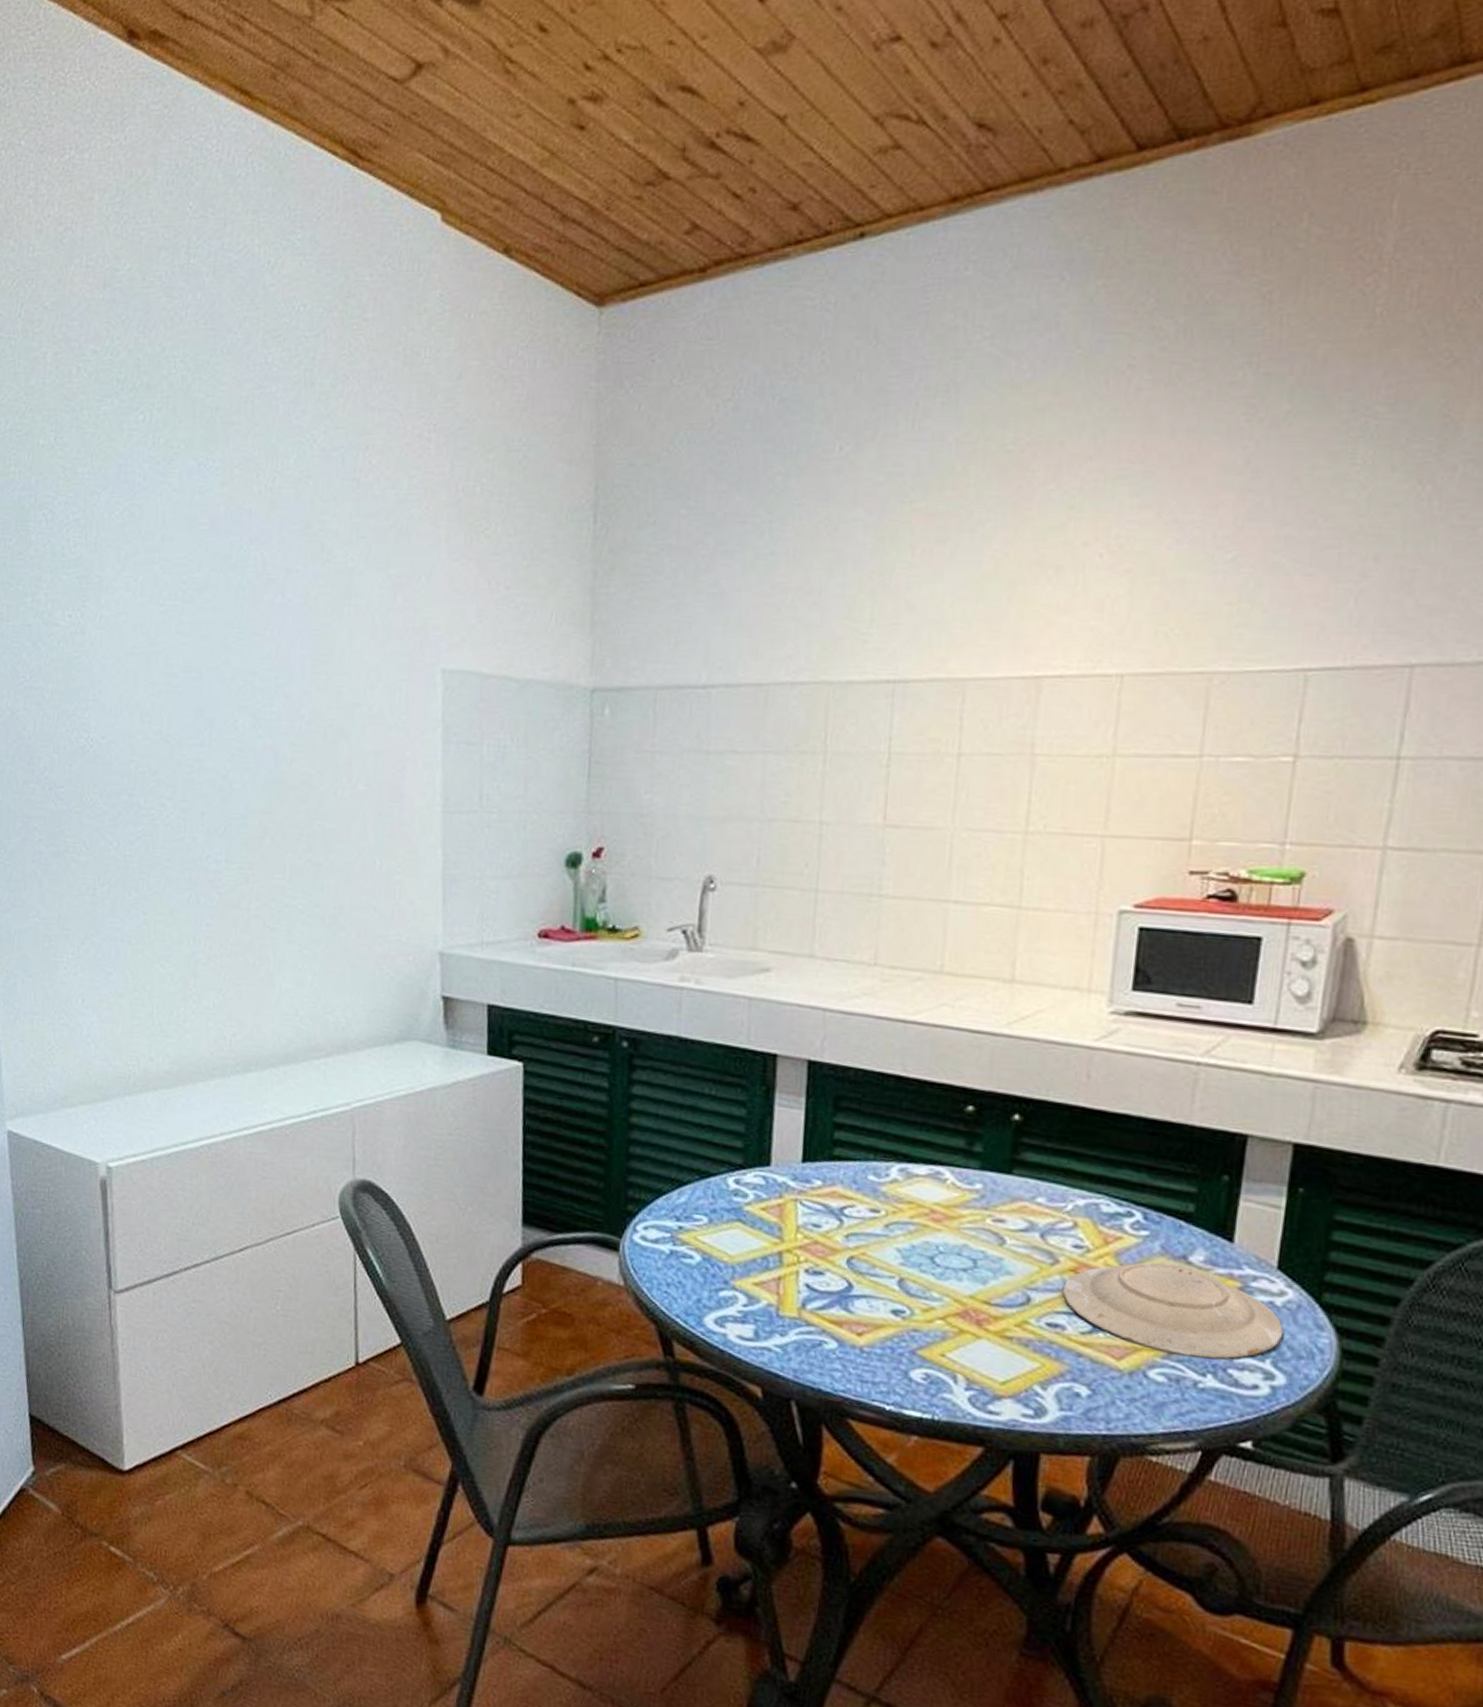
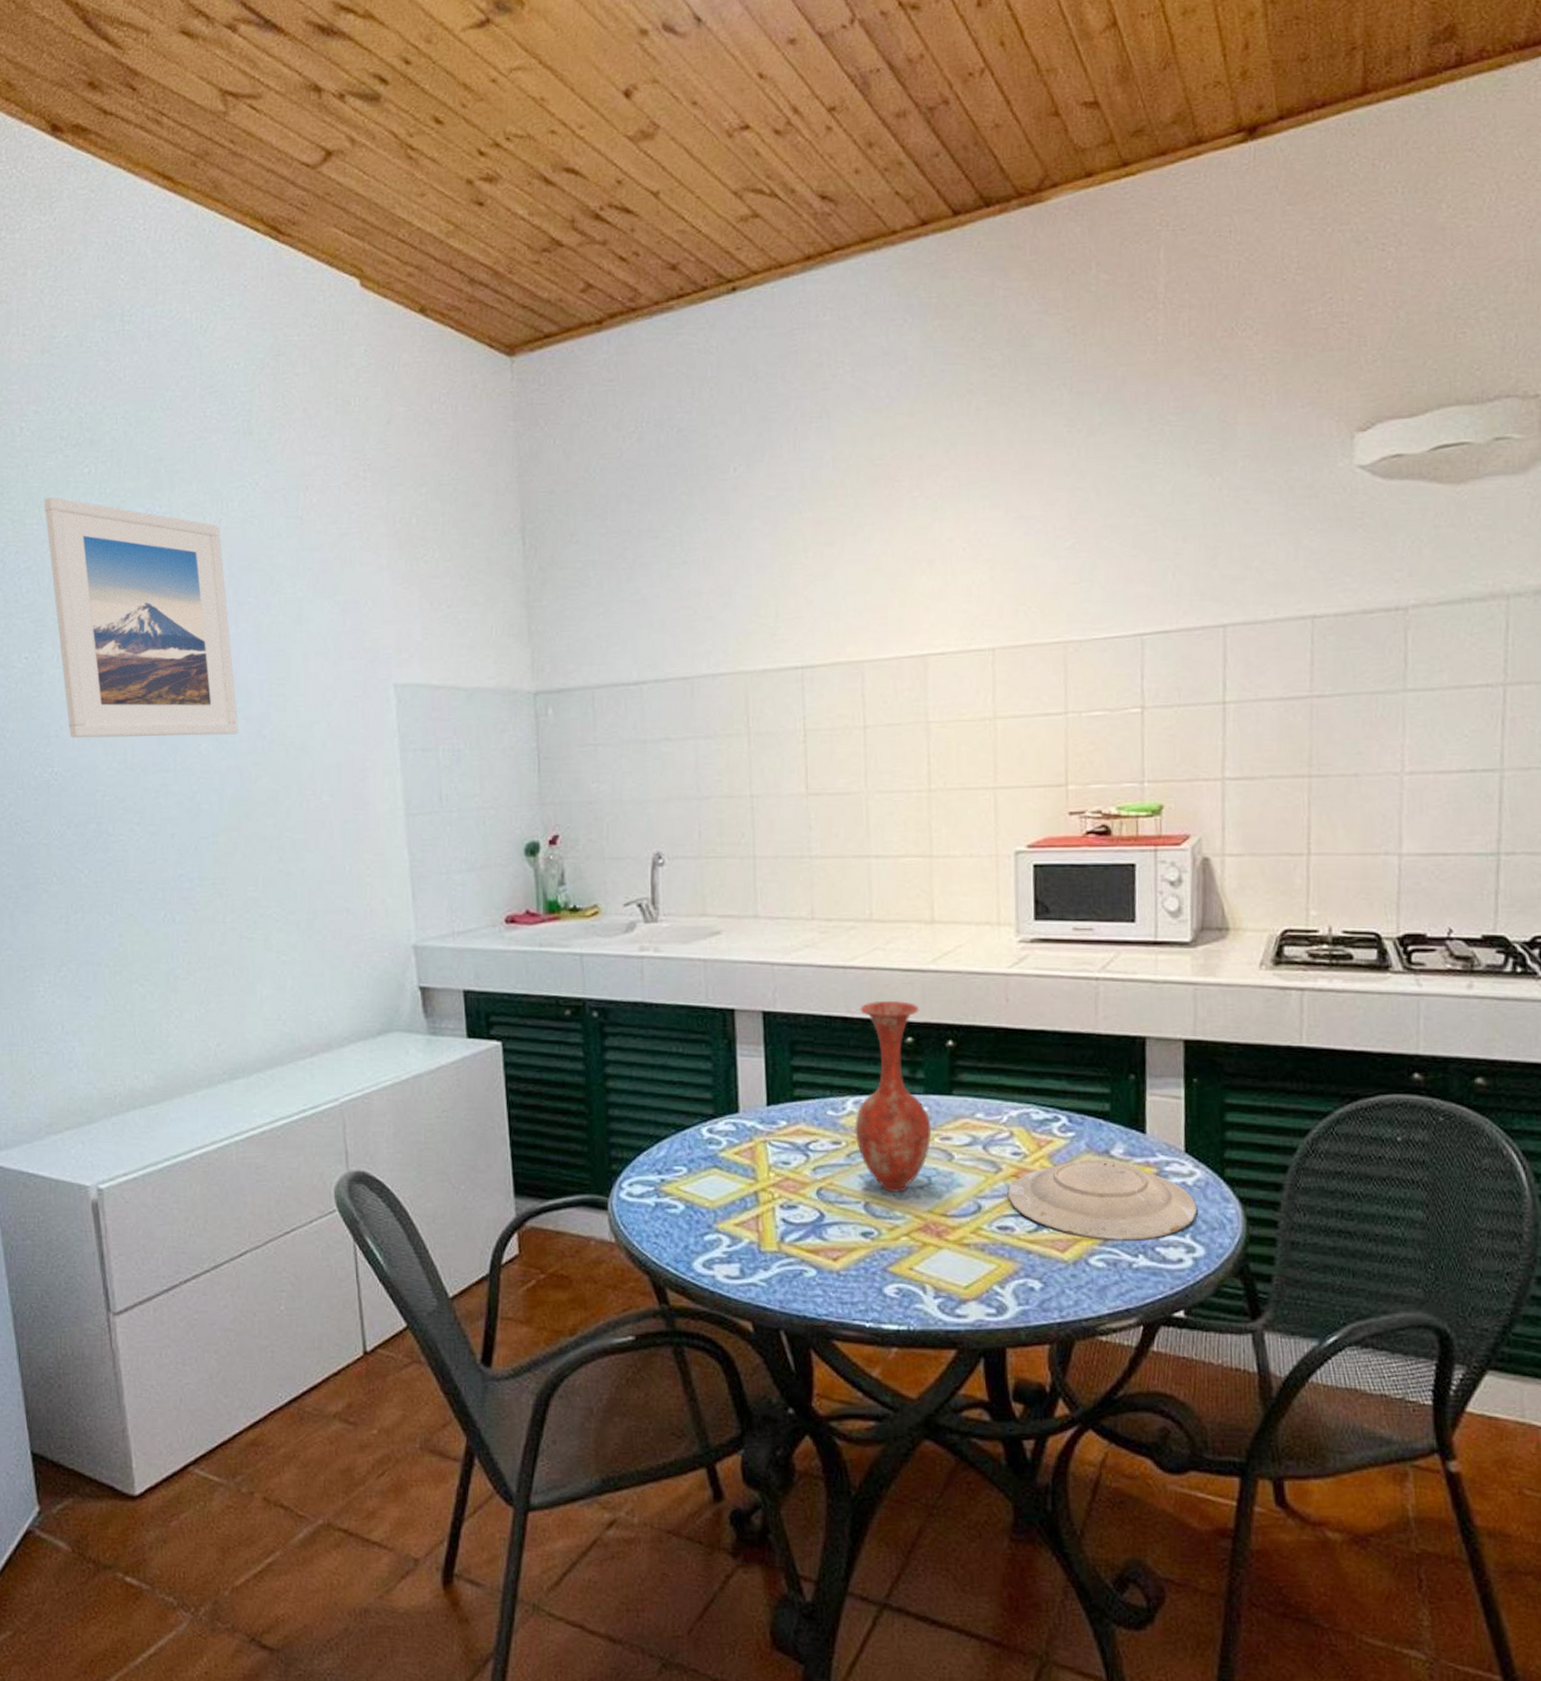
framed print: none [96,444,278,712] -> present [44,497,239,738]
vase: none [897,1061,986,1273] -> present [855,1000,932,1194]

